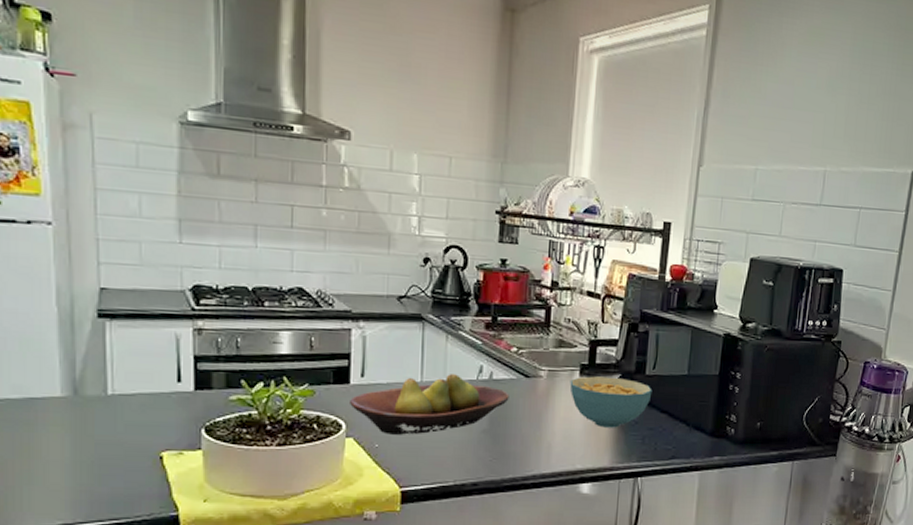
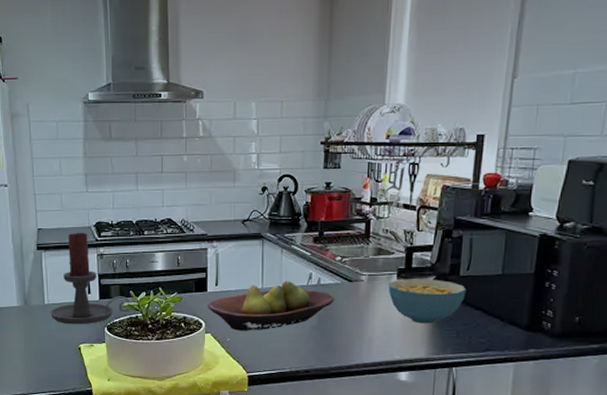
candle holder: none [115,296,242,425] -> present [50,232,131,325]

